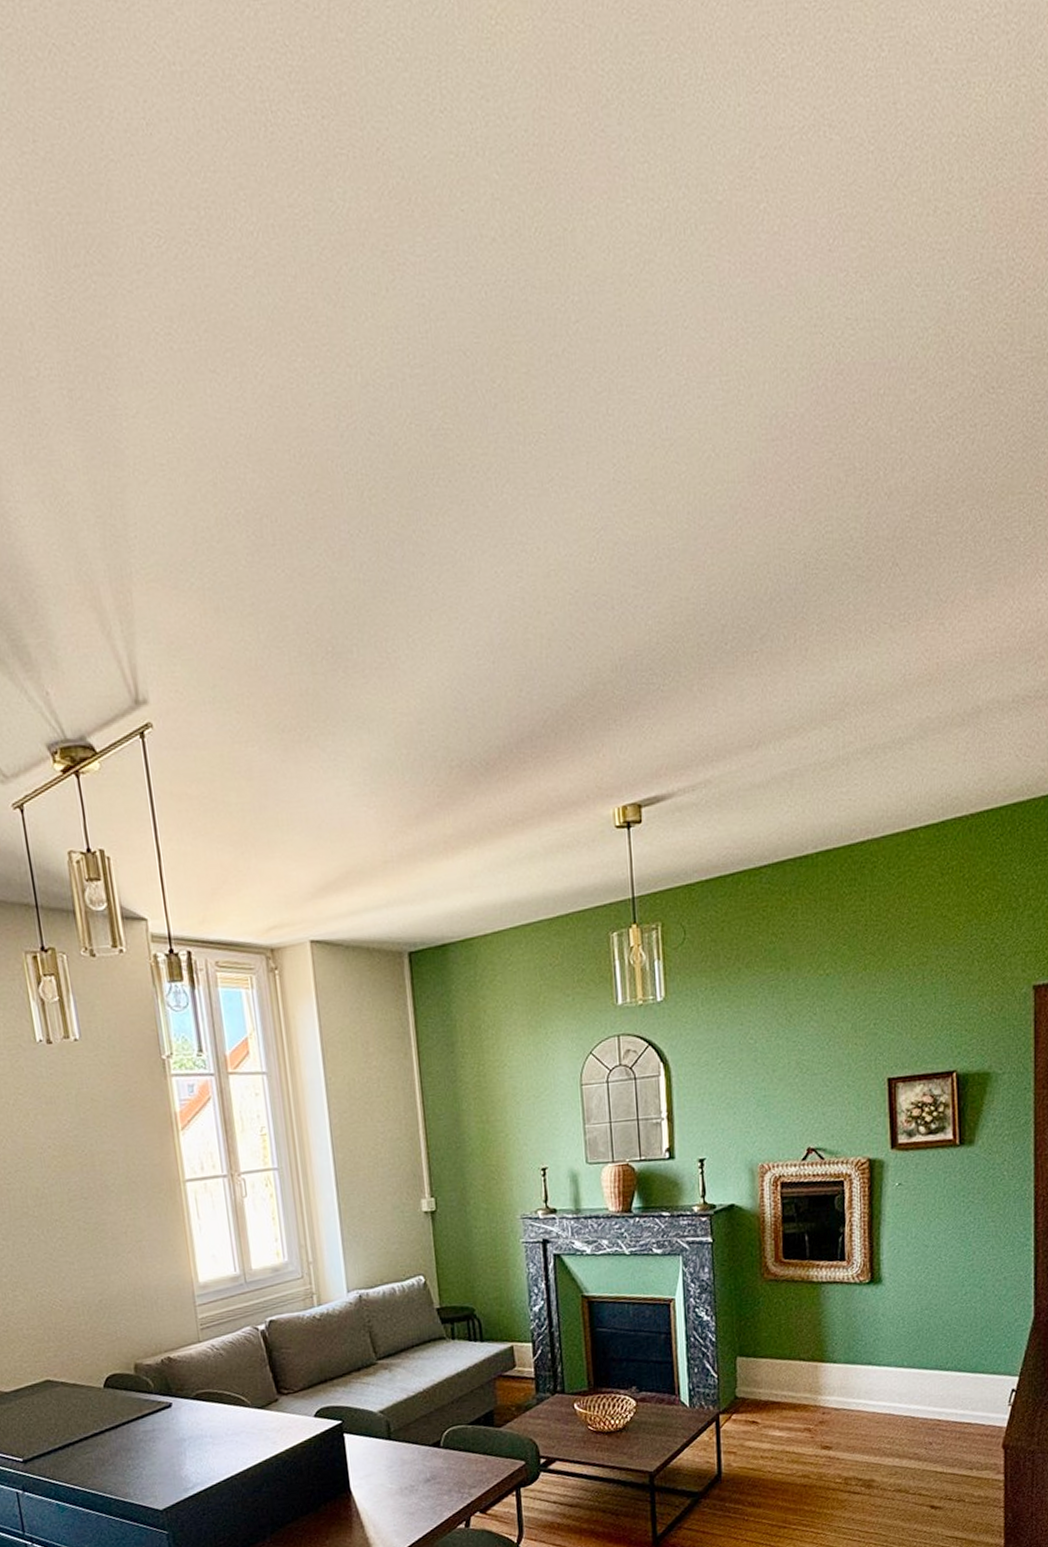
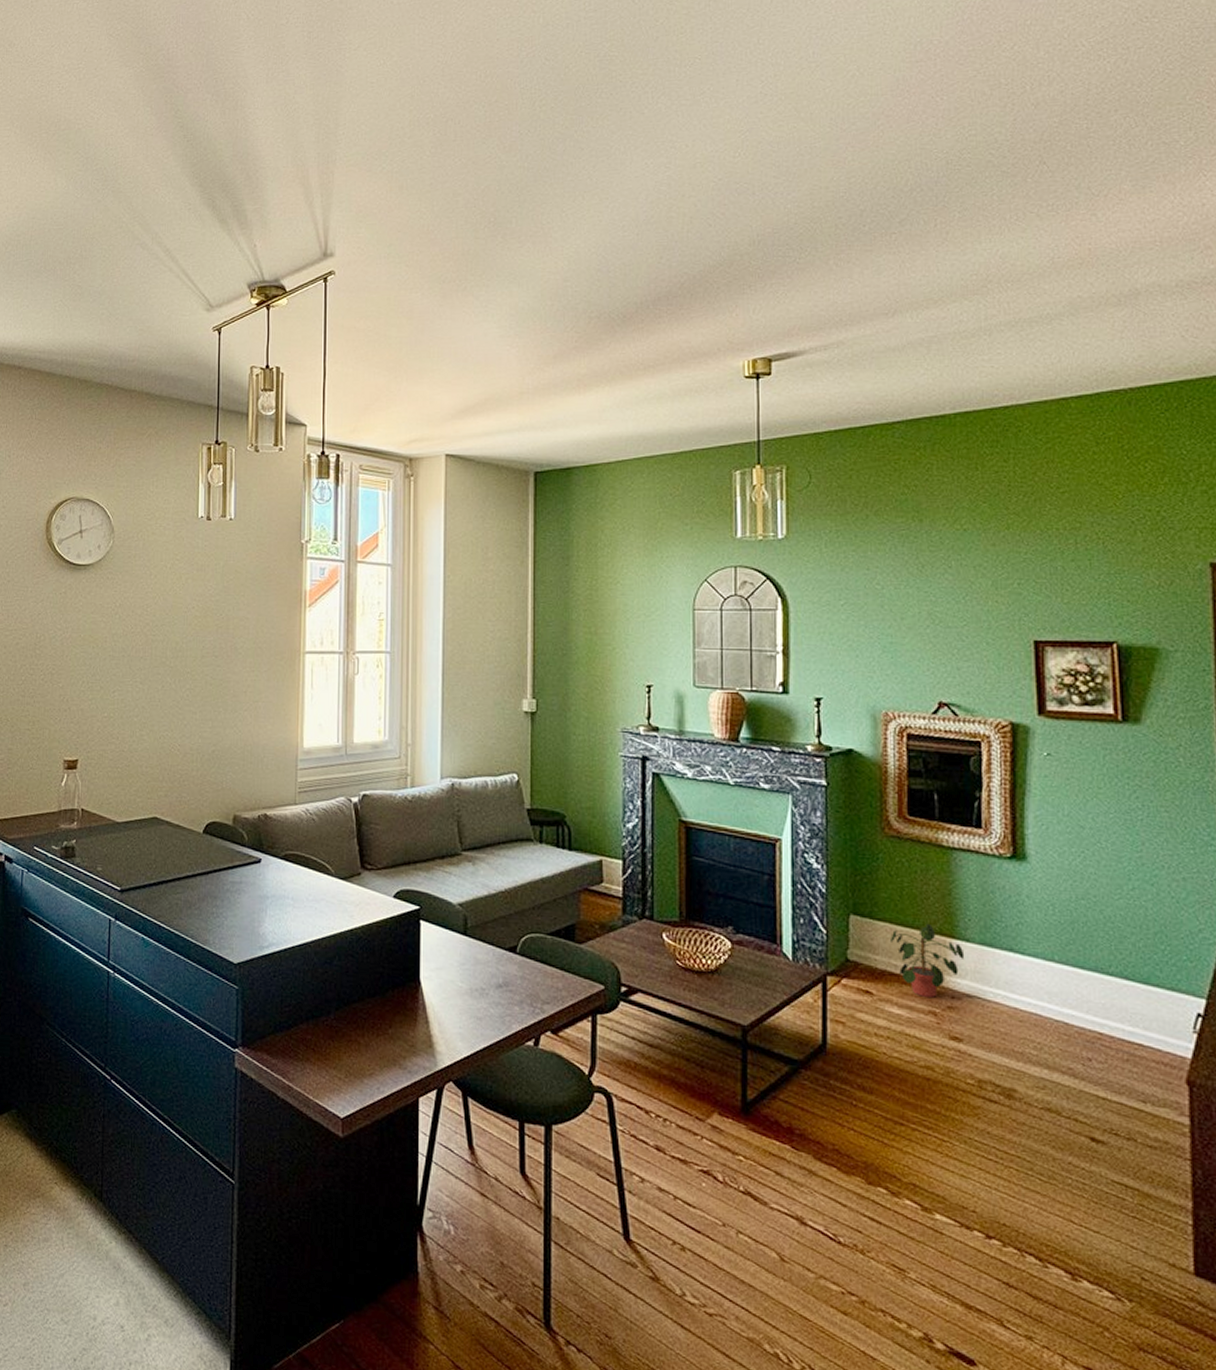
potted plant: none [770,1352,833,1418] -> present [889,923,965,997]

